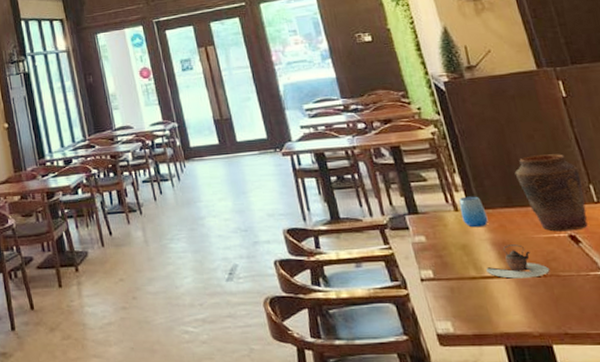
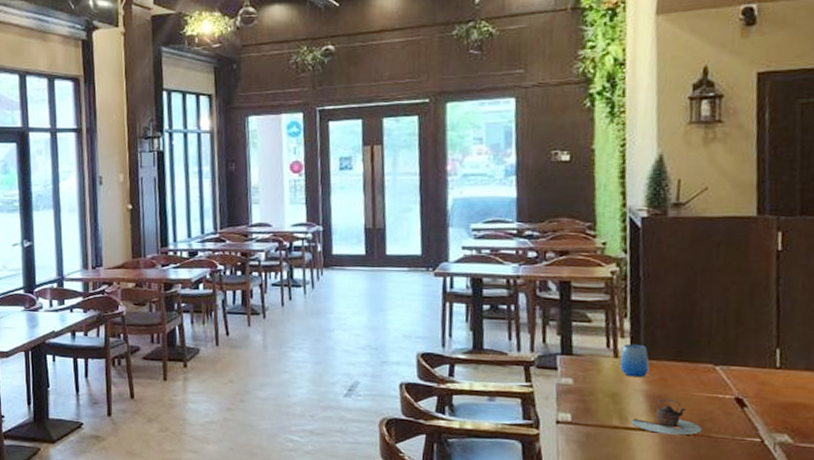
vase: present [514,154,588,232] -> none [694,310,770,394]

